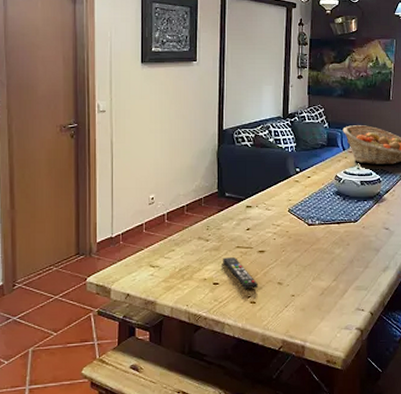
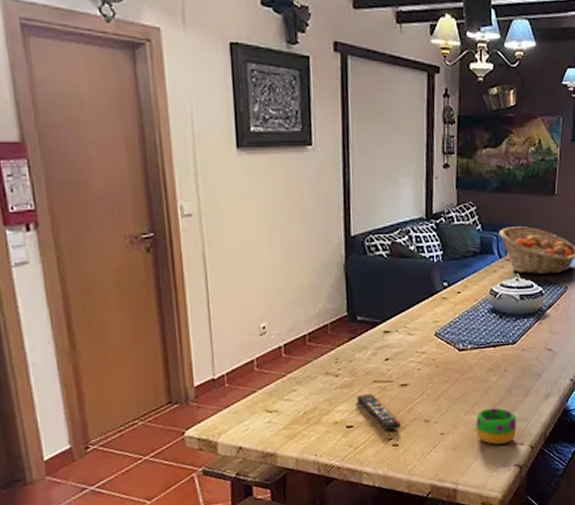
mug: none [322,276,358,310] -> present [476,407,517,445]

